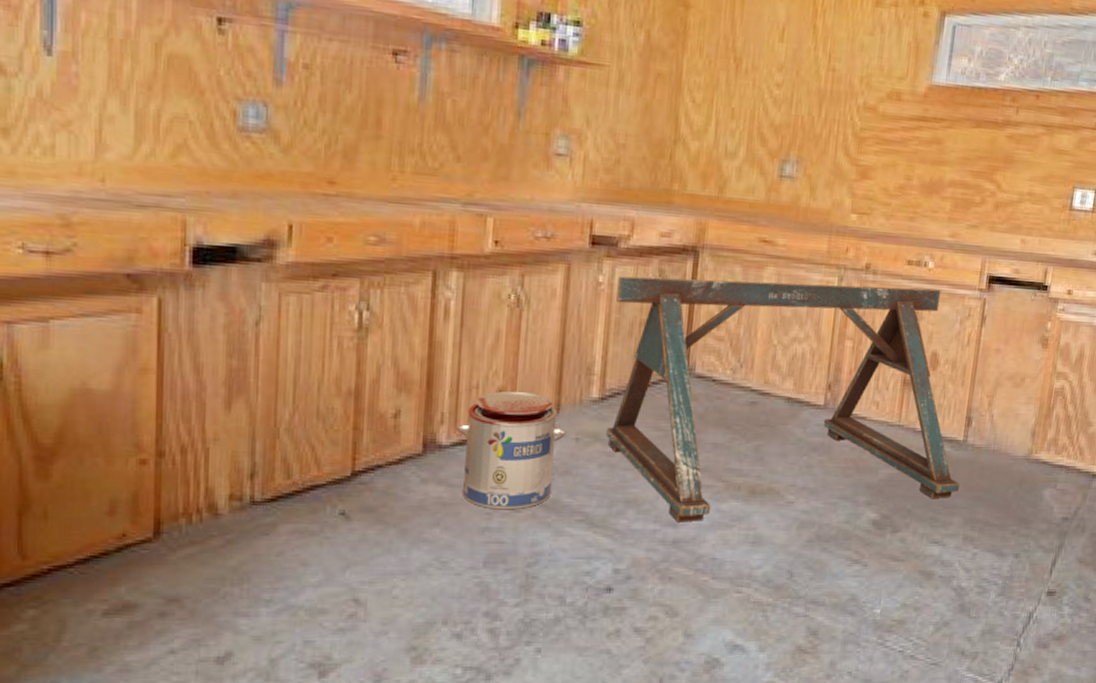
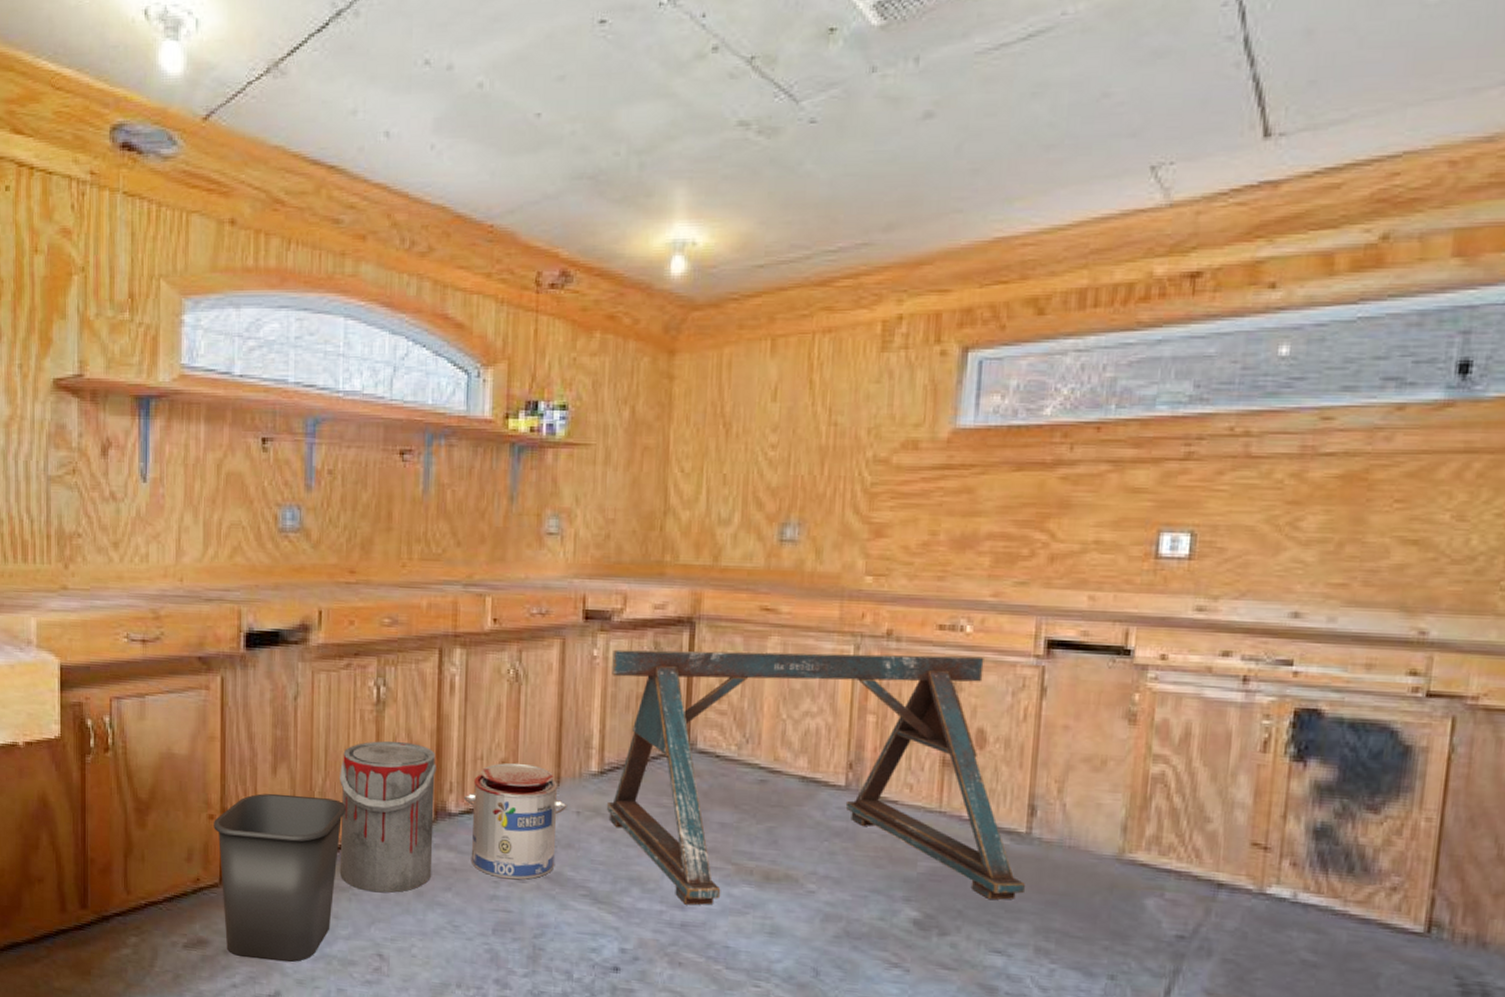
waste bin: none [146,431,318,618] -> present [214,793,346,962]
paint can: none [309,370,427,534] -> present [339,741,437,893]

